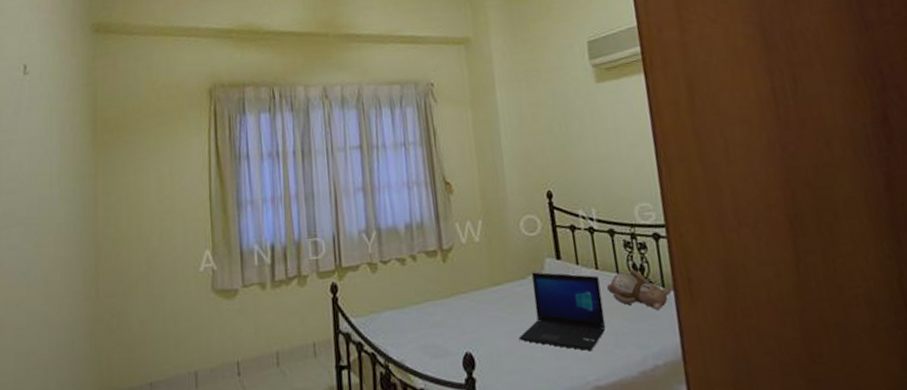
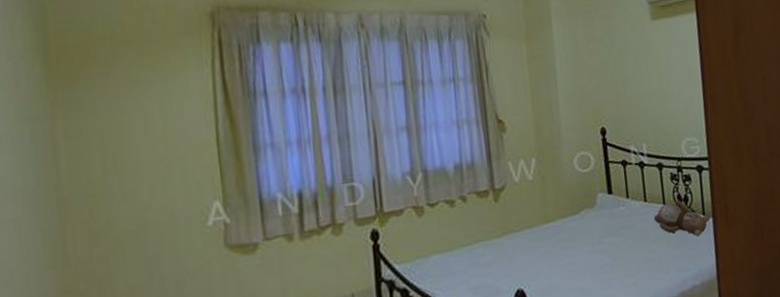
laptop: present [518,272,606,352] -> none [570,207,652,278]

